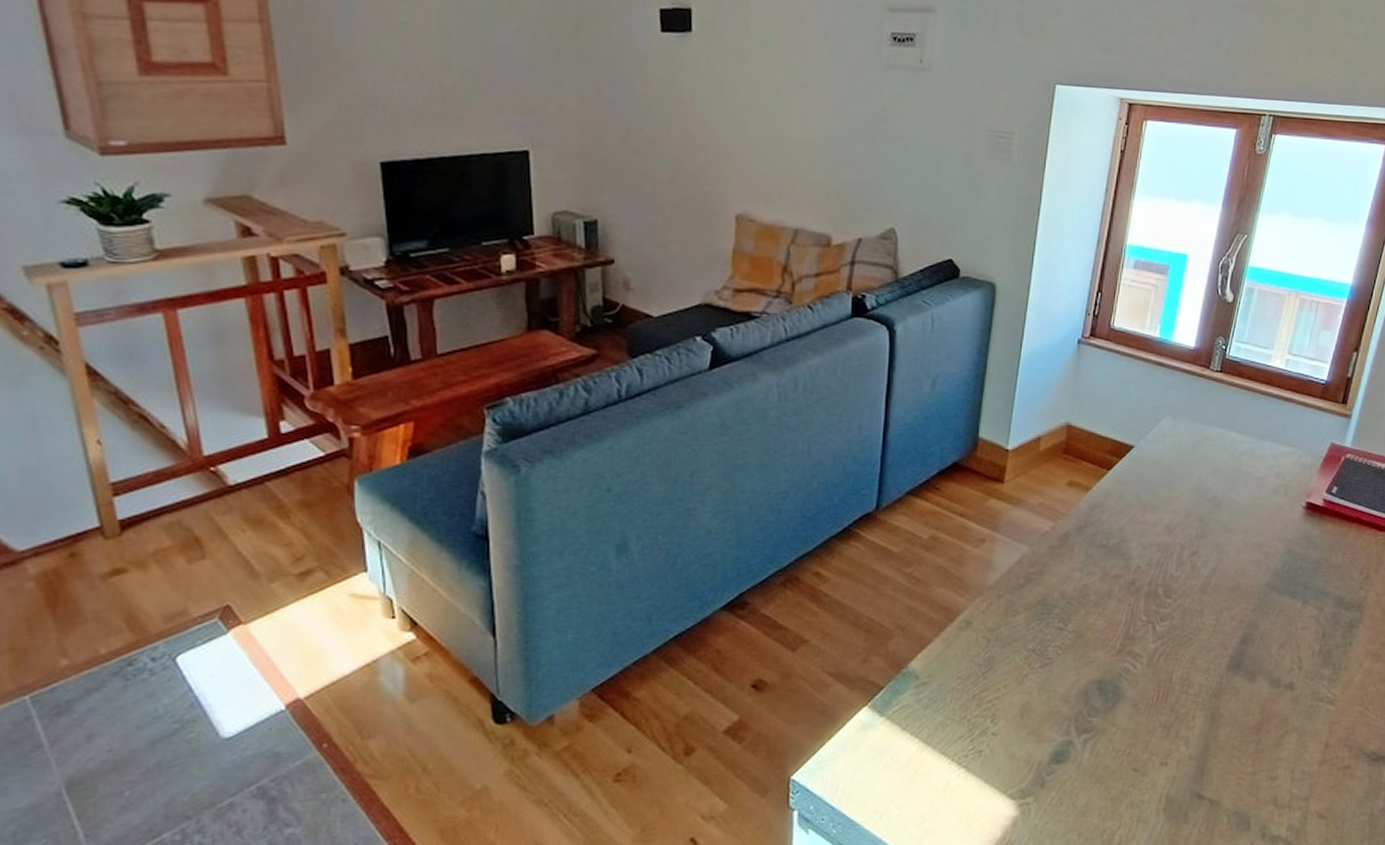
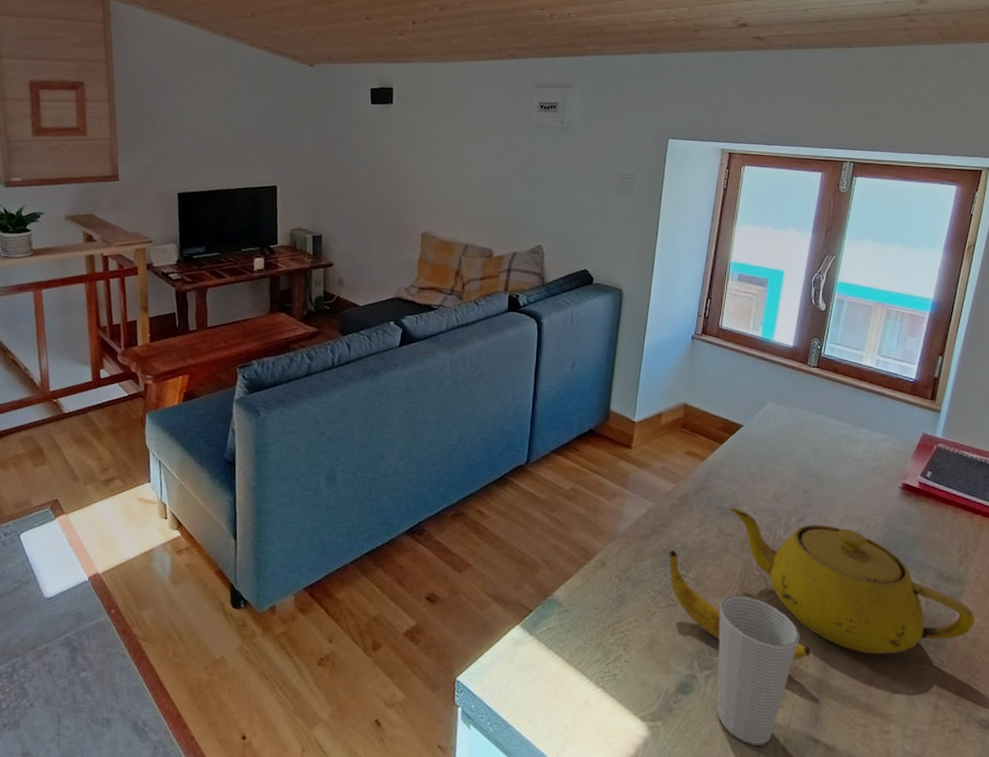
banana: none [1045,601,1199,713] -> present [669,550,811,661]
cup: none [1095,645,1189,811] -> present [716,595,800,746]
teapot: none [1116,544,1372,696] -> present [729,507,975,655]

